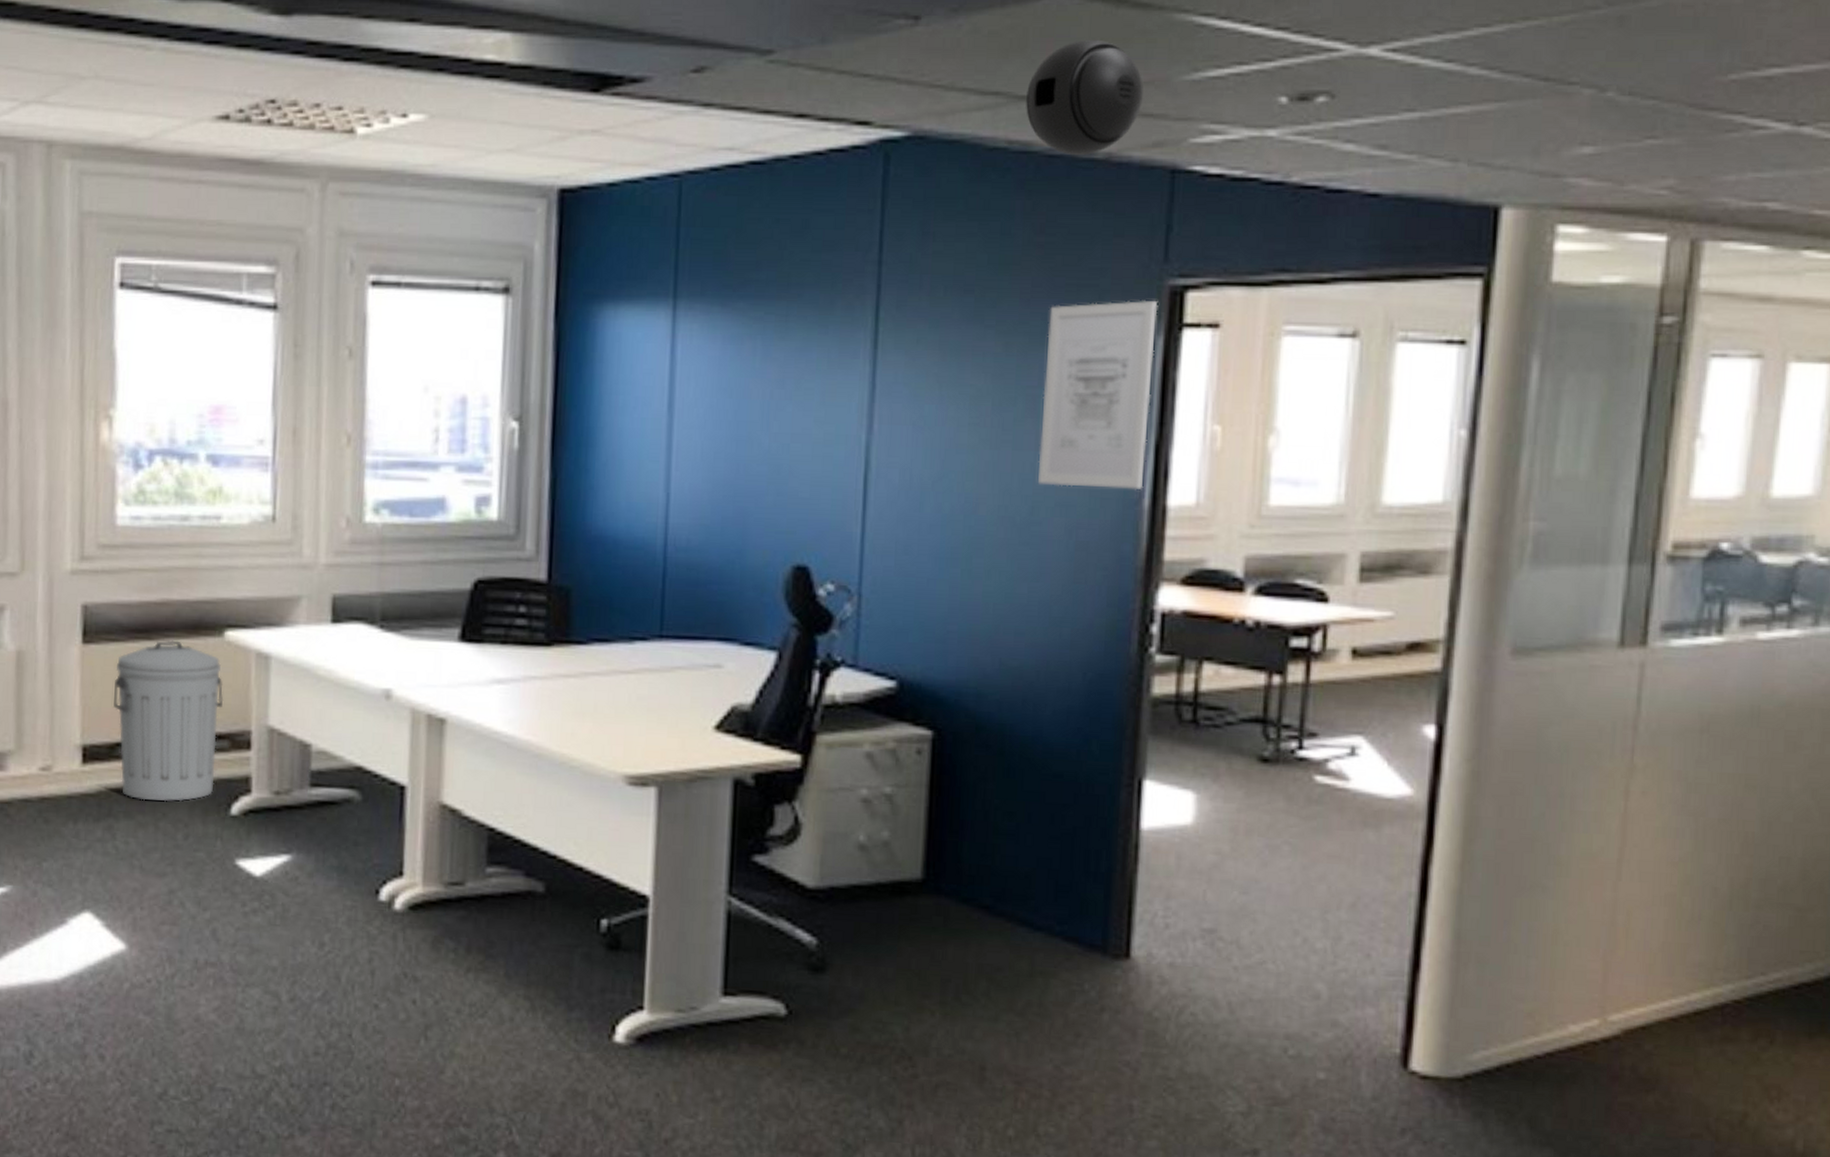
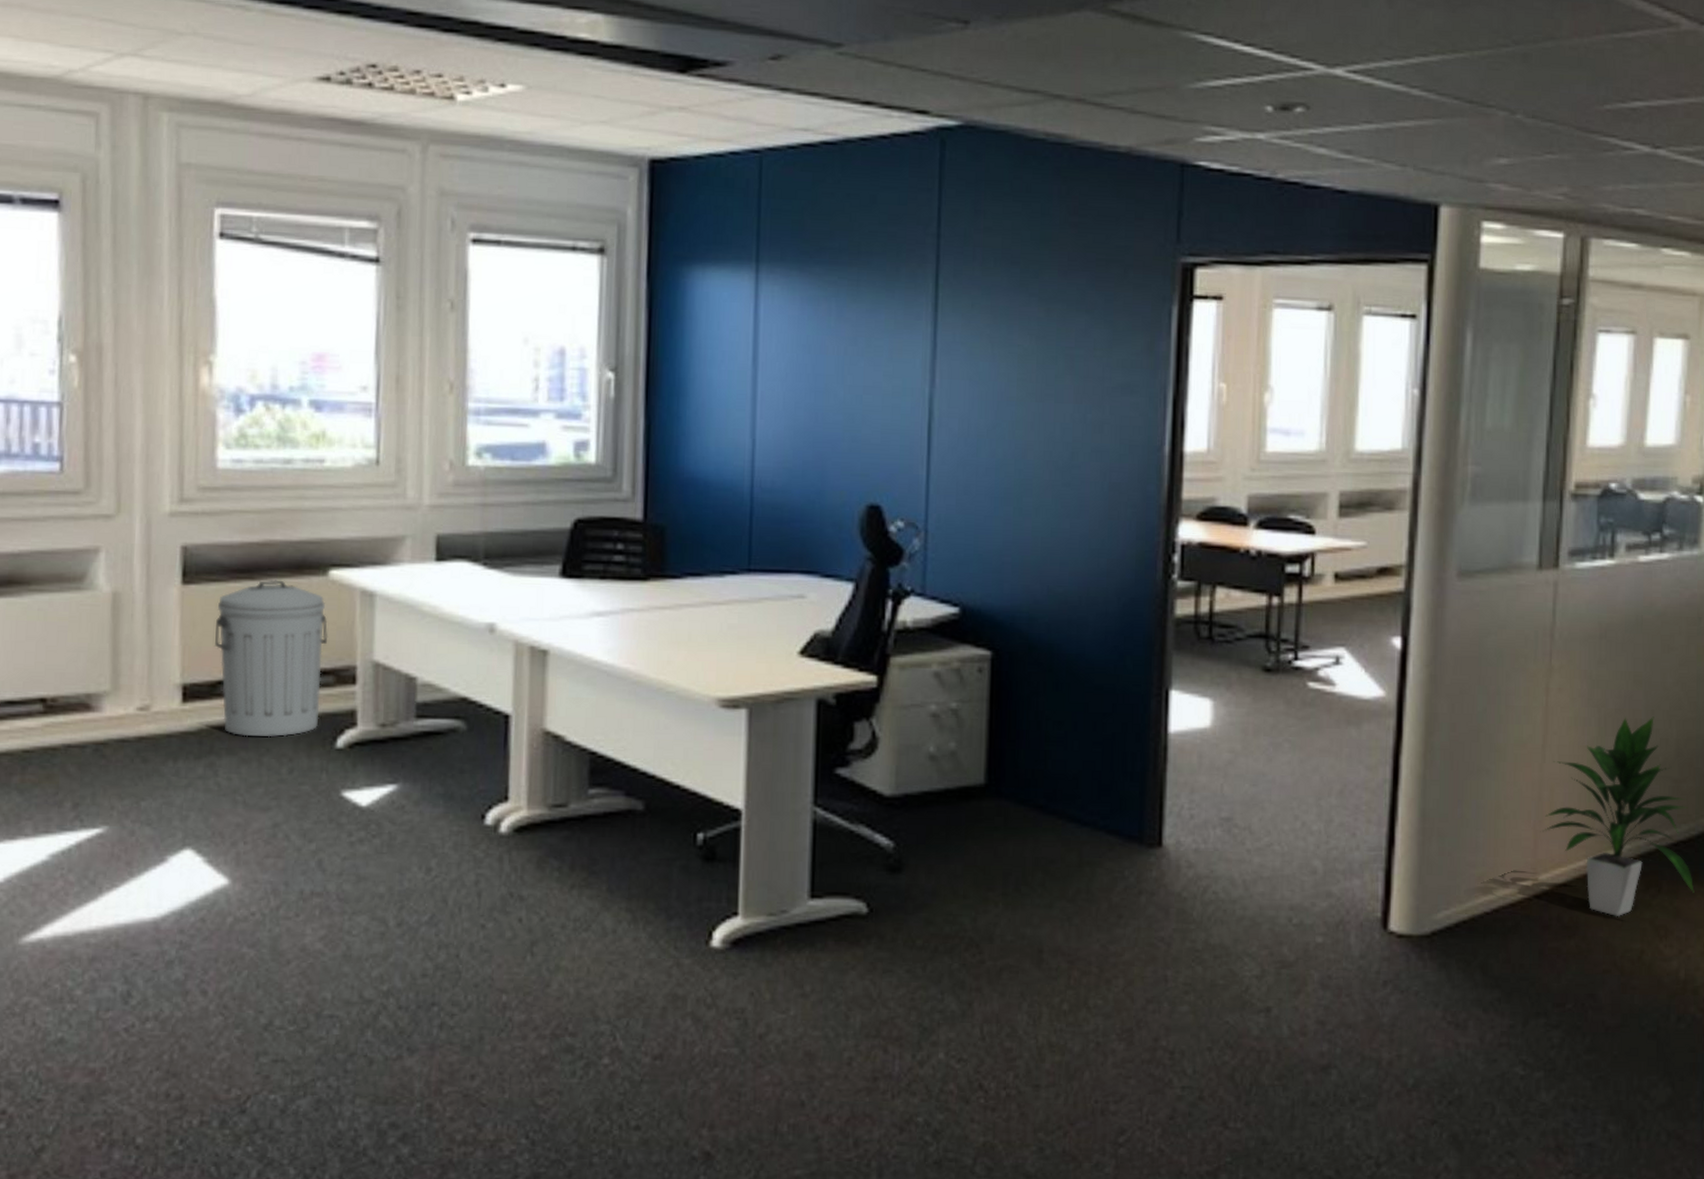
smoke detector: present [1026,39,1143,155] -> none [1060,49,1157,148]
wall art: present [1038,300,1159,490] -> none [1076,274,1173,439]
indoor plant: none [1612,829,1821,1072] -> present [1540,717,1695,917]

